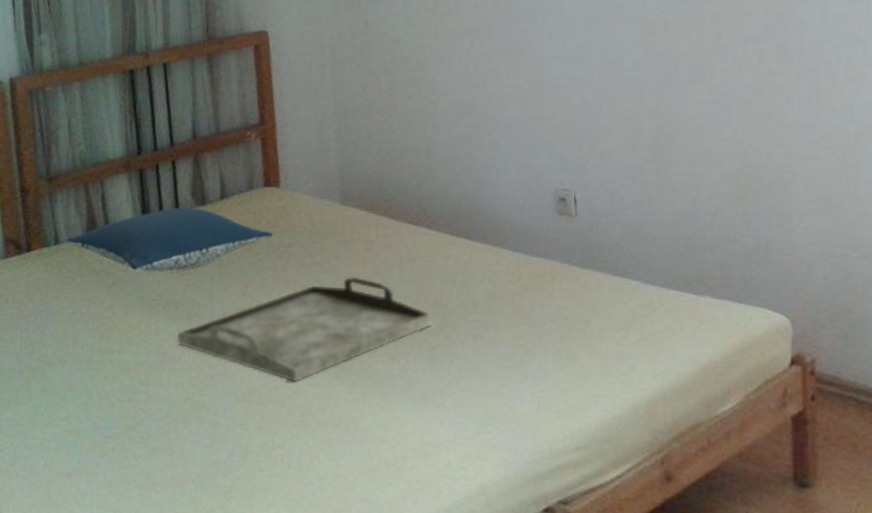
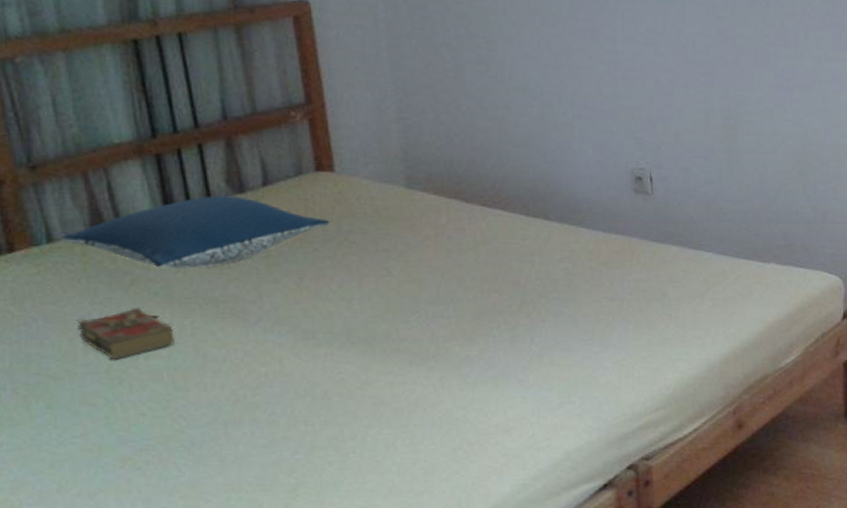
book: none [70,305,142,352] -> present [78,307,175,360]
serving tray: present [176,276,432,383] -> none [219,261,511,373]

